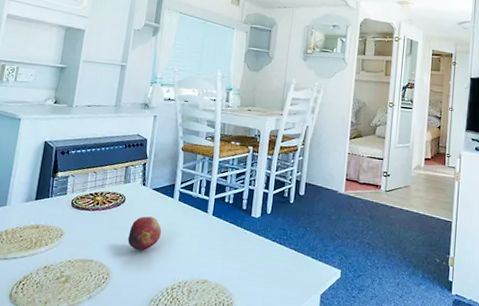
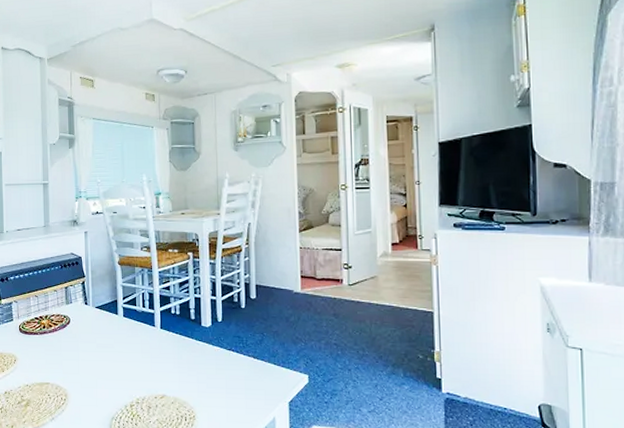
fruit: present [128,216,161,250] -> none [79,335,111,370]

